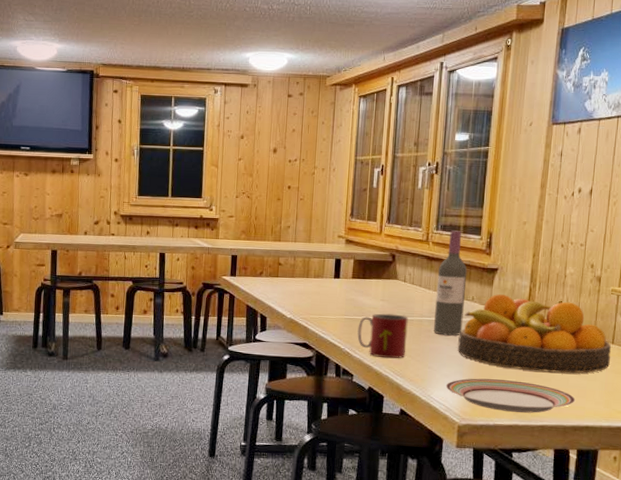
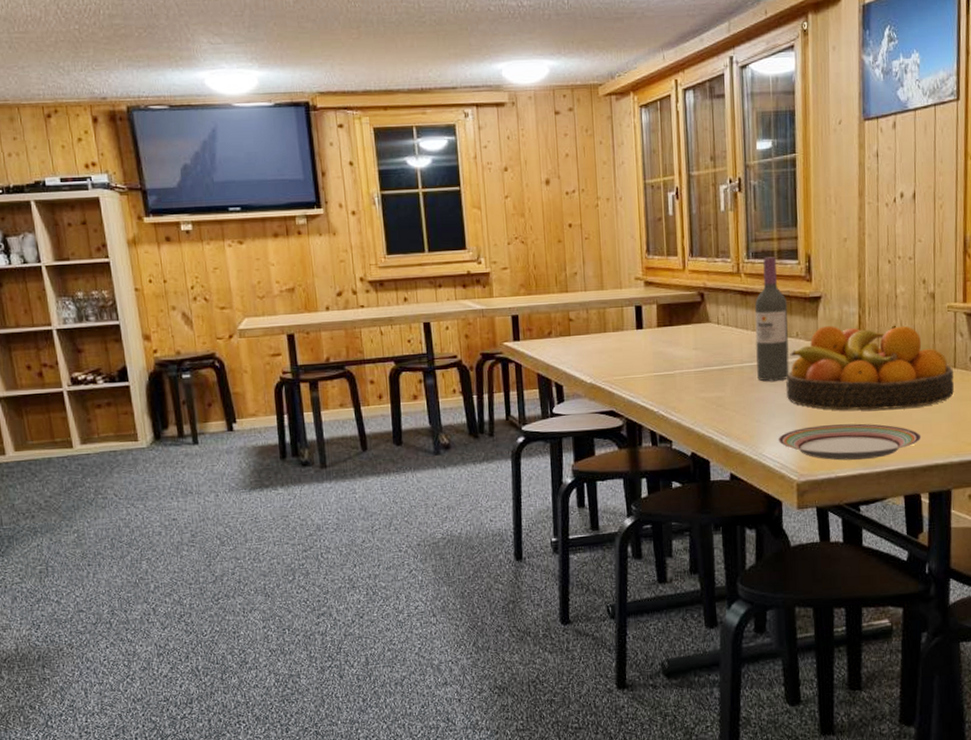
mug: present [357,313,408,359] -> none [671,363,729,417]

